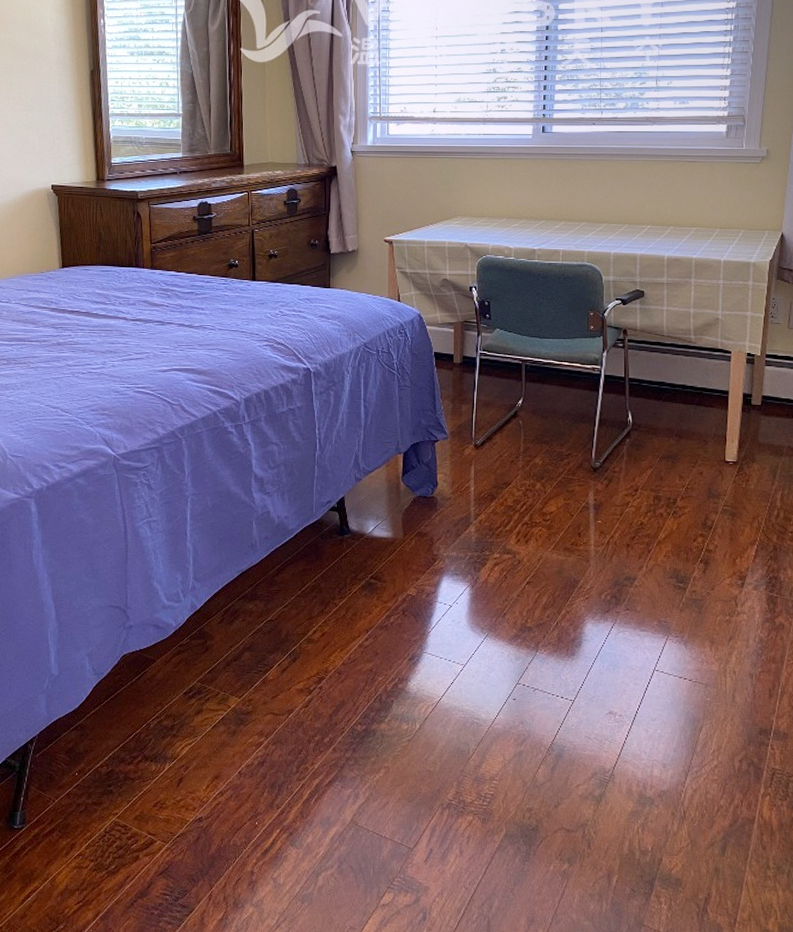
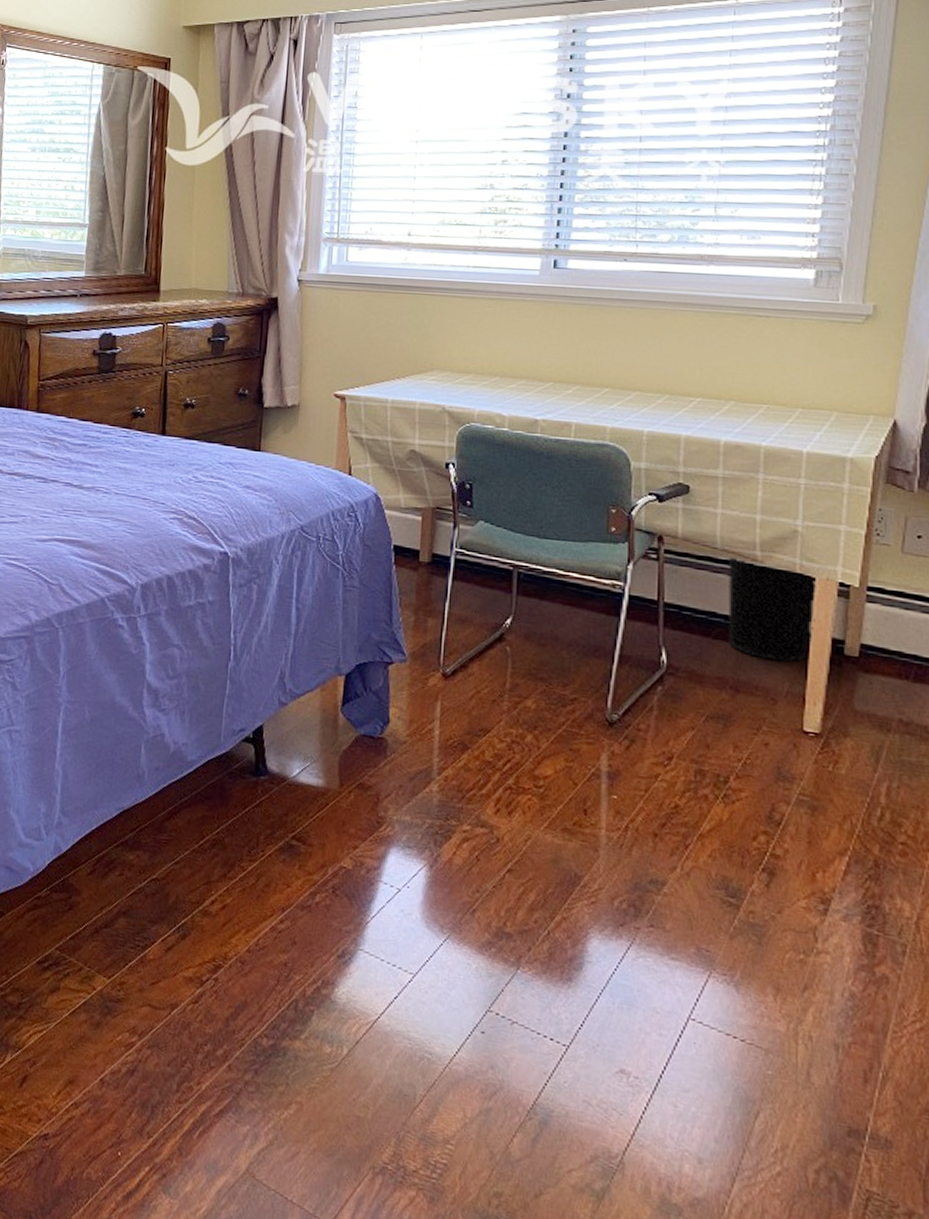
wastebasket: none [673,342,732,413] -> present [728,558,815,662]

